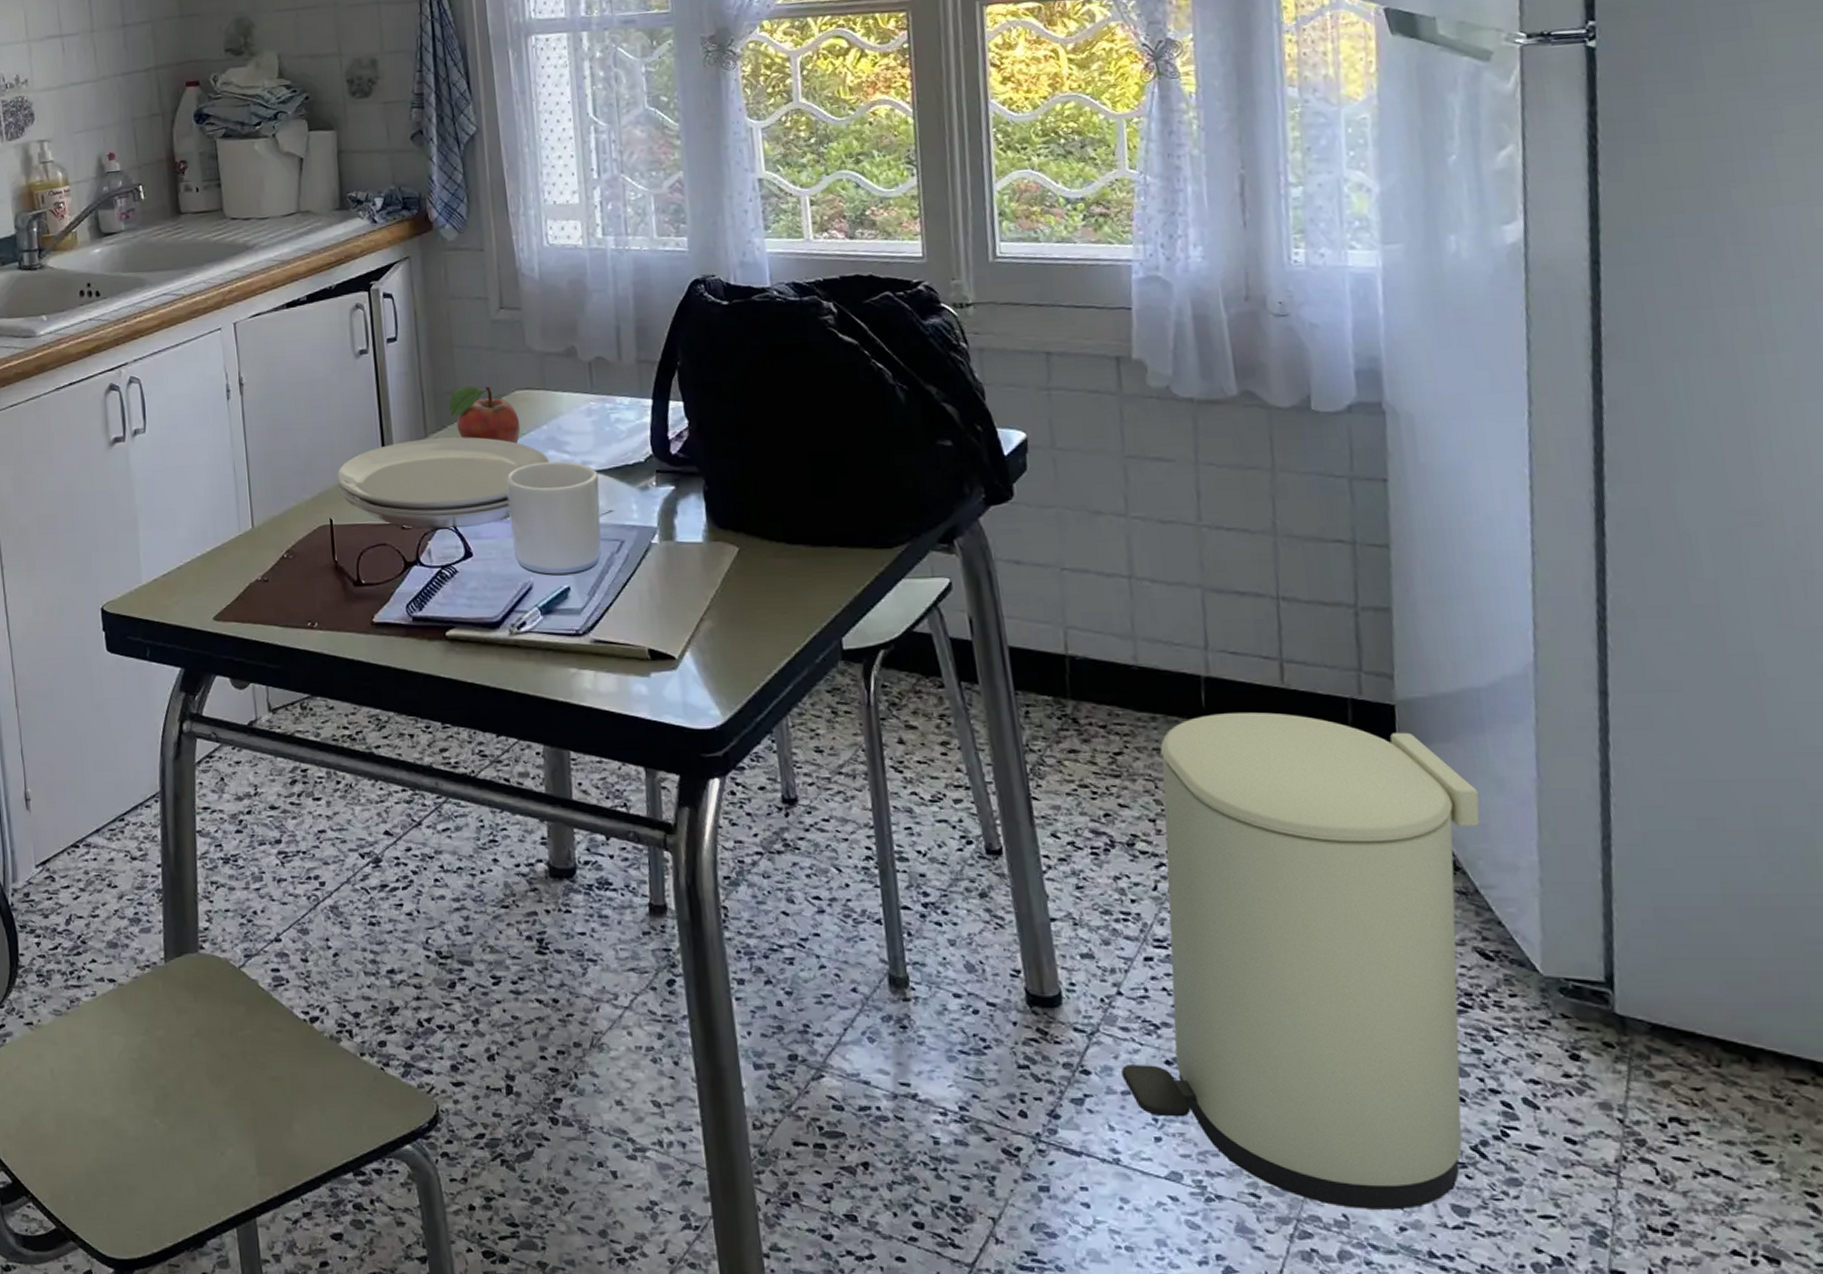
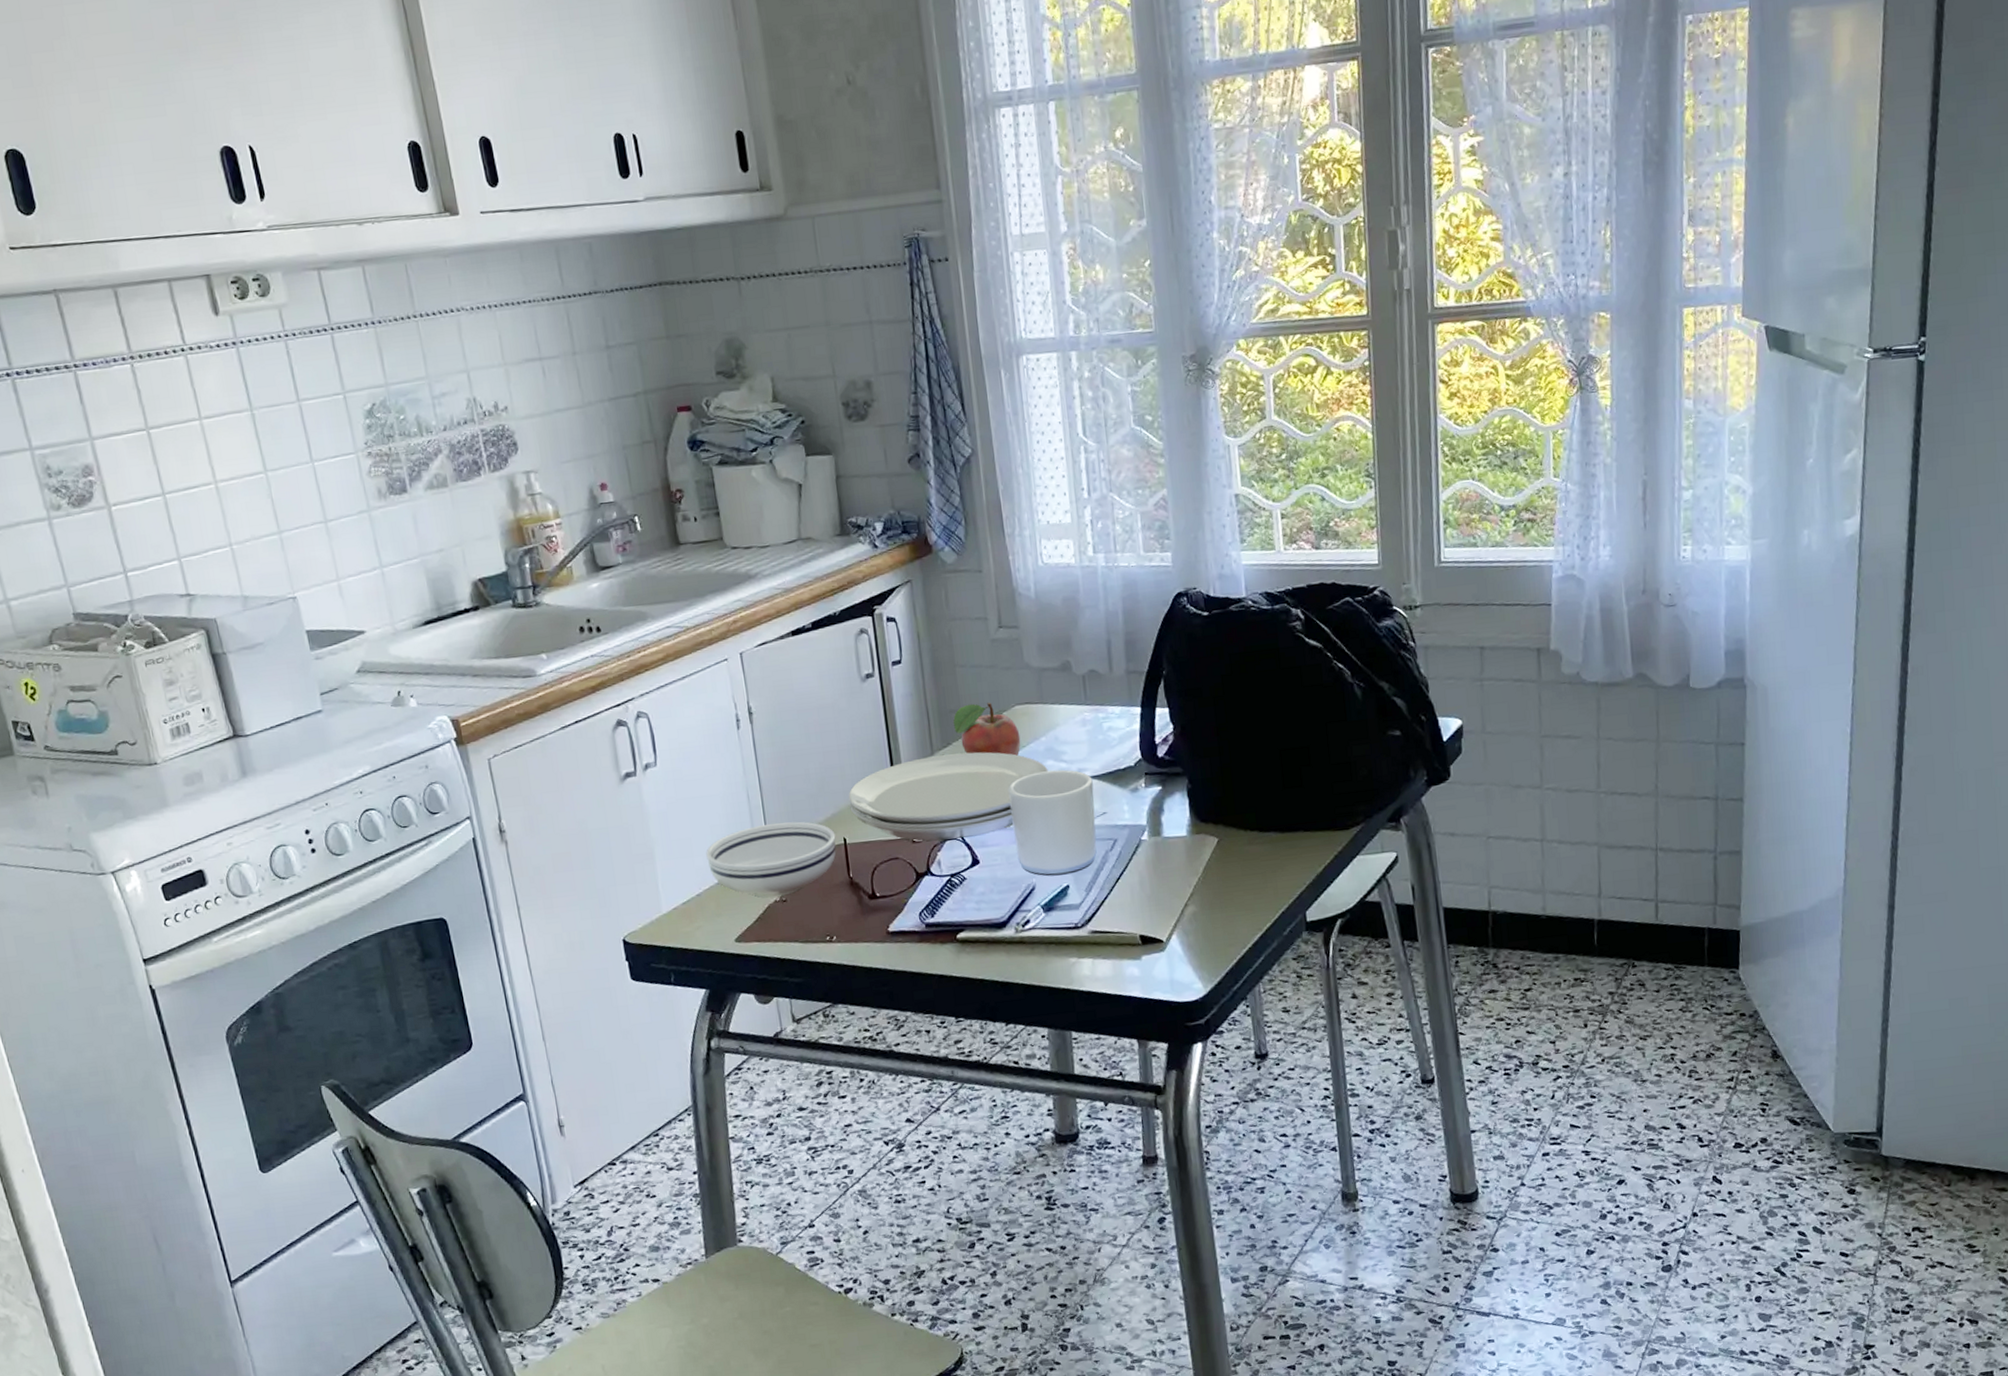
bowl: none [189,497,322,576] -> present [706,821,837,898]
pedal bin: present [1121,712,1480,1210] -> none [1522,945,1797,1327]

